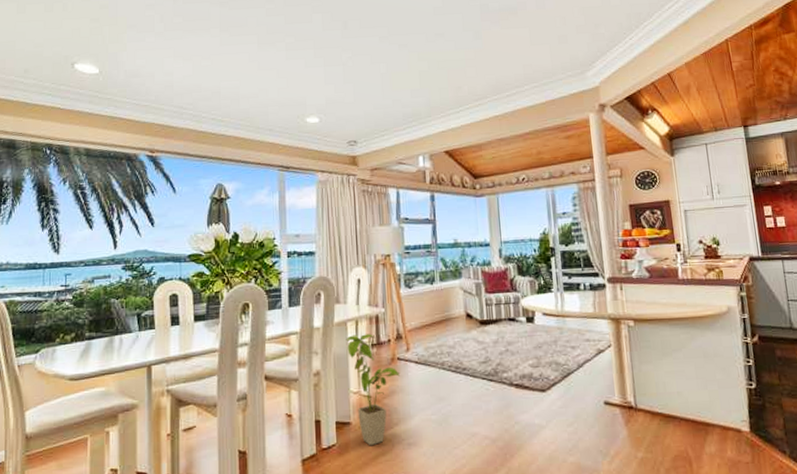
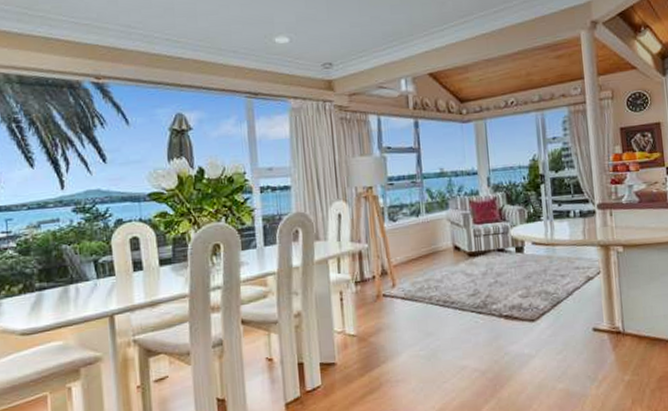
house plant: present [346,334,401,446] -> none [327,271,387,386]

